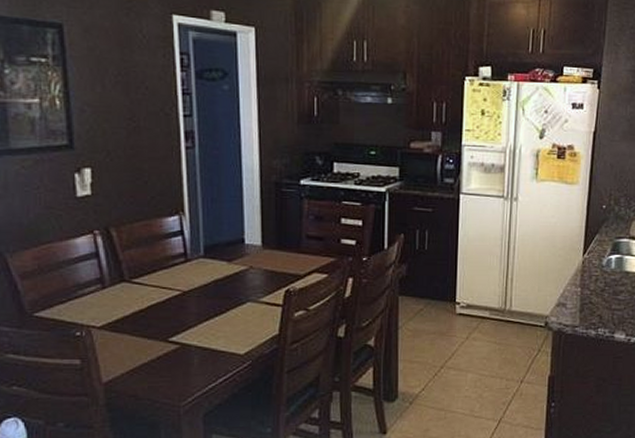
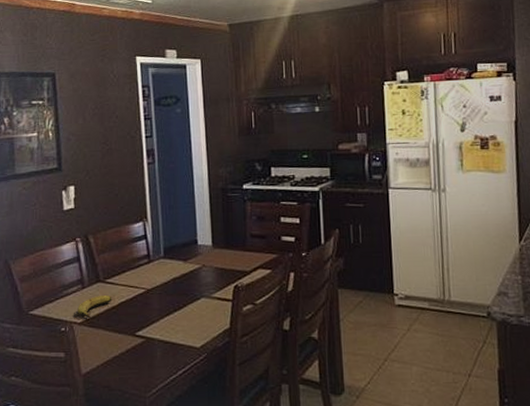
banana: none [96,297,140,323] -> present [78,296,112,319]

